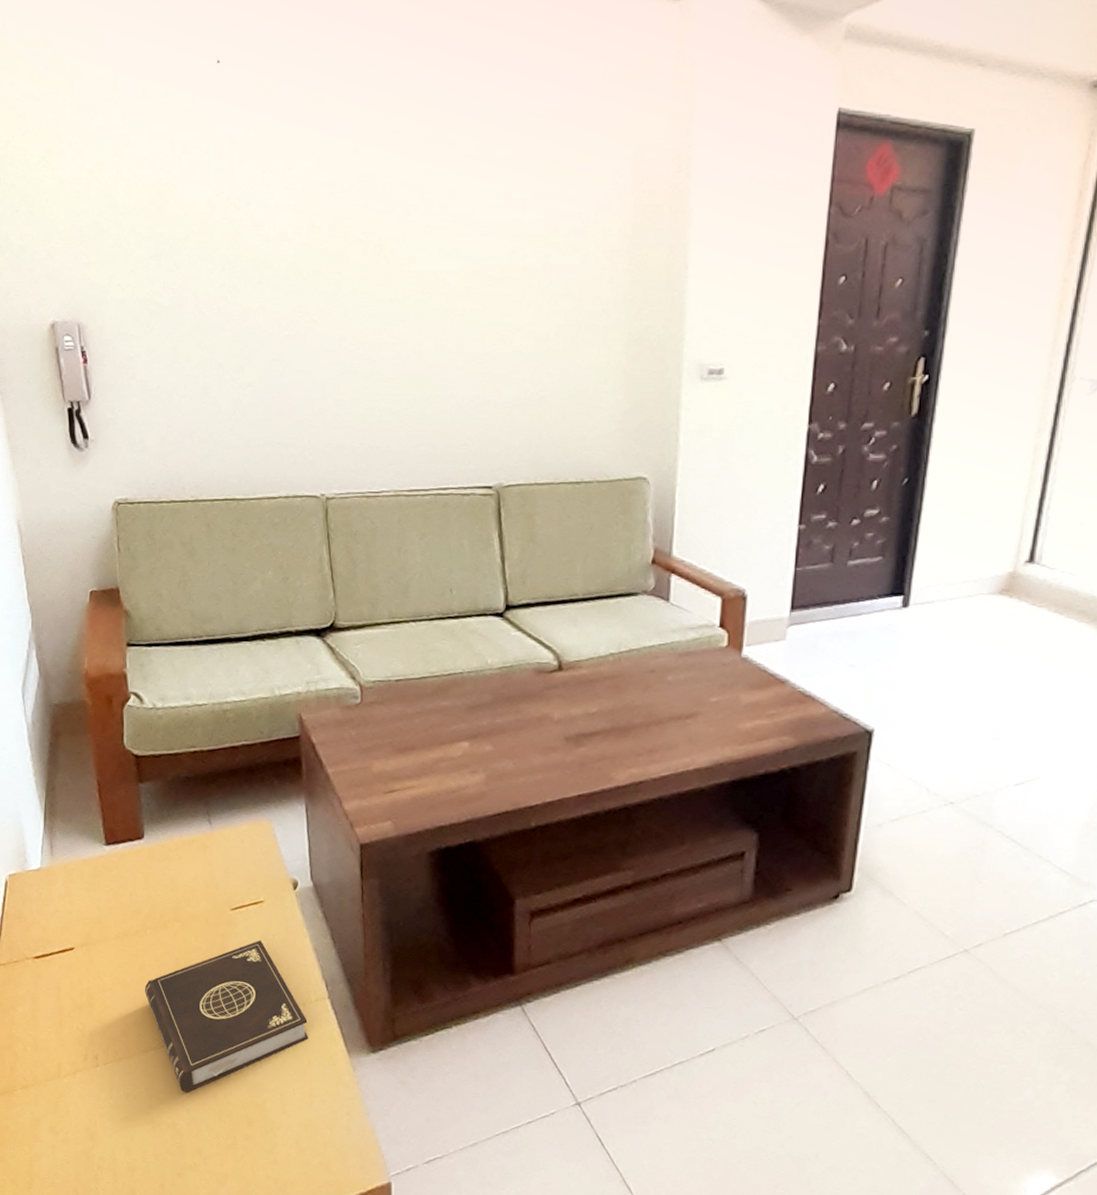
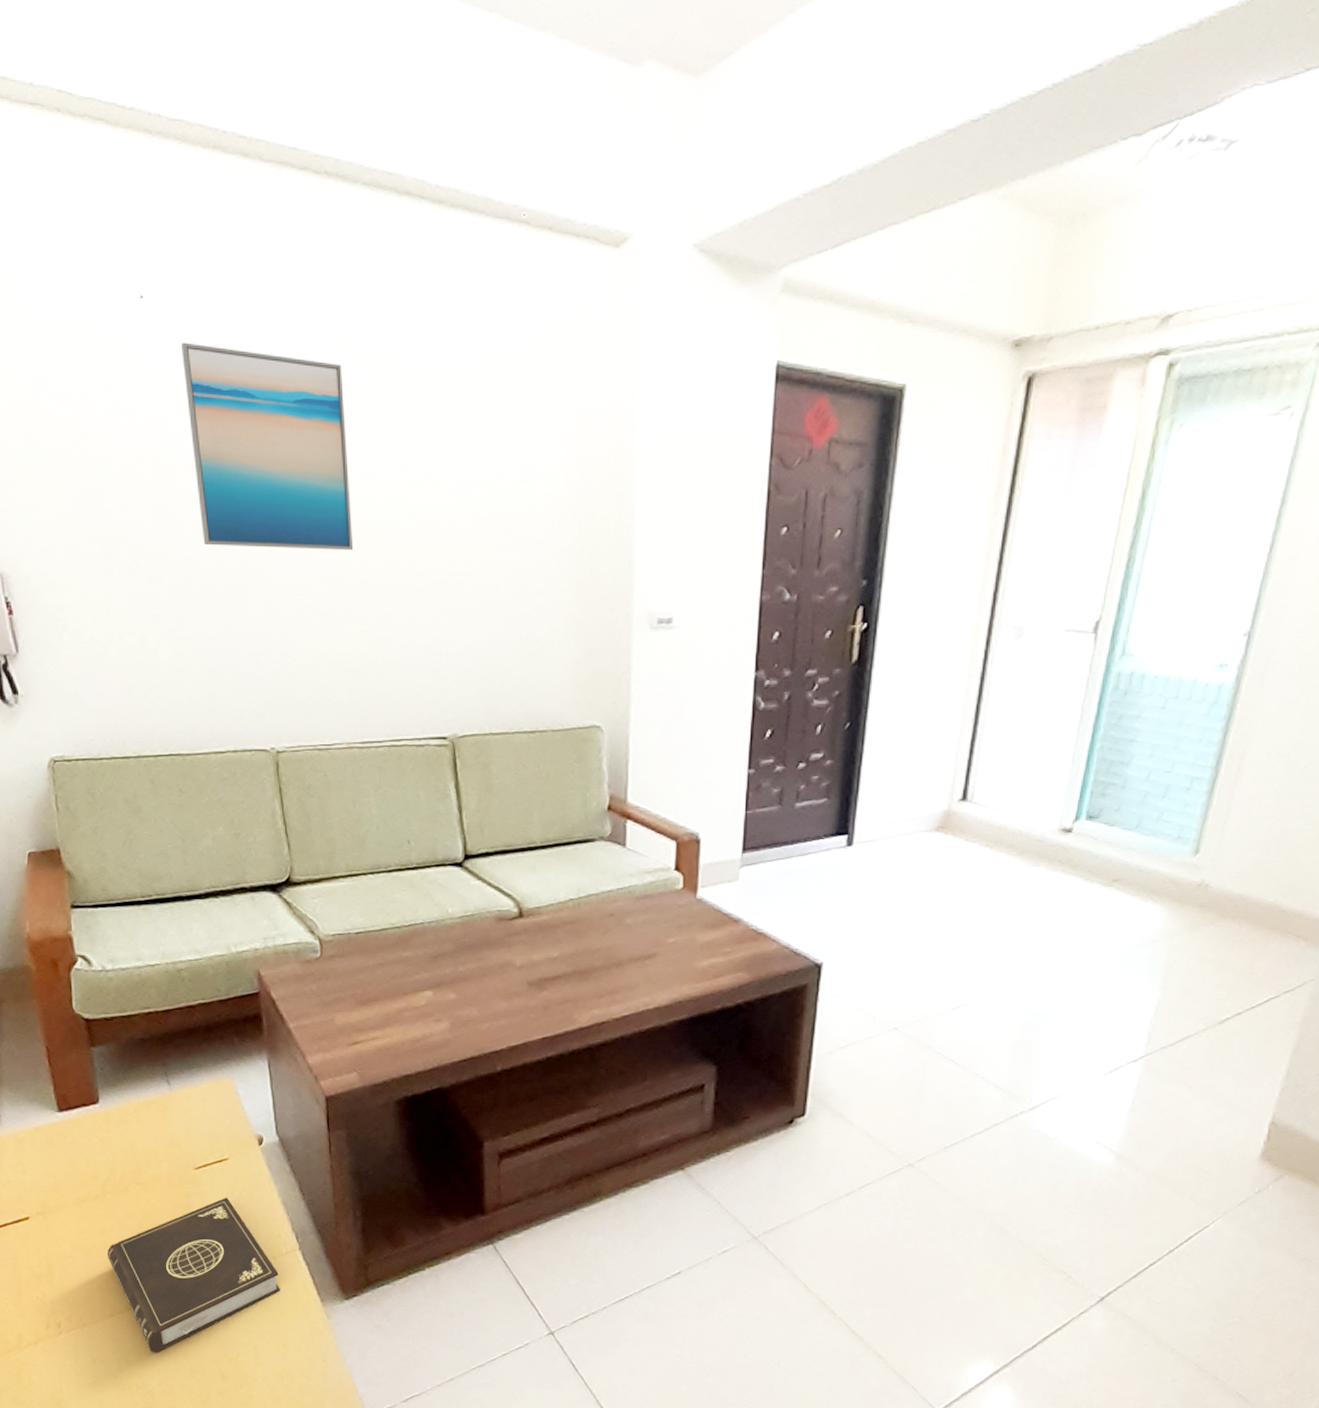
wall art: none [253,103,408,302] -> present [181,342,354,551]

